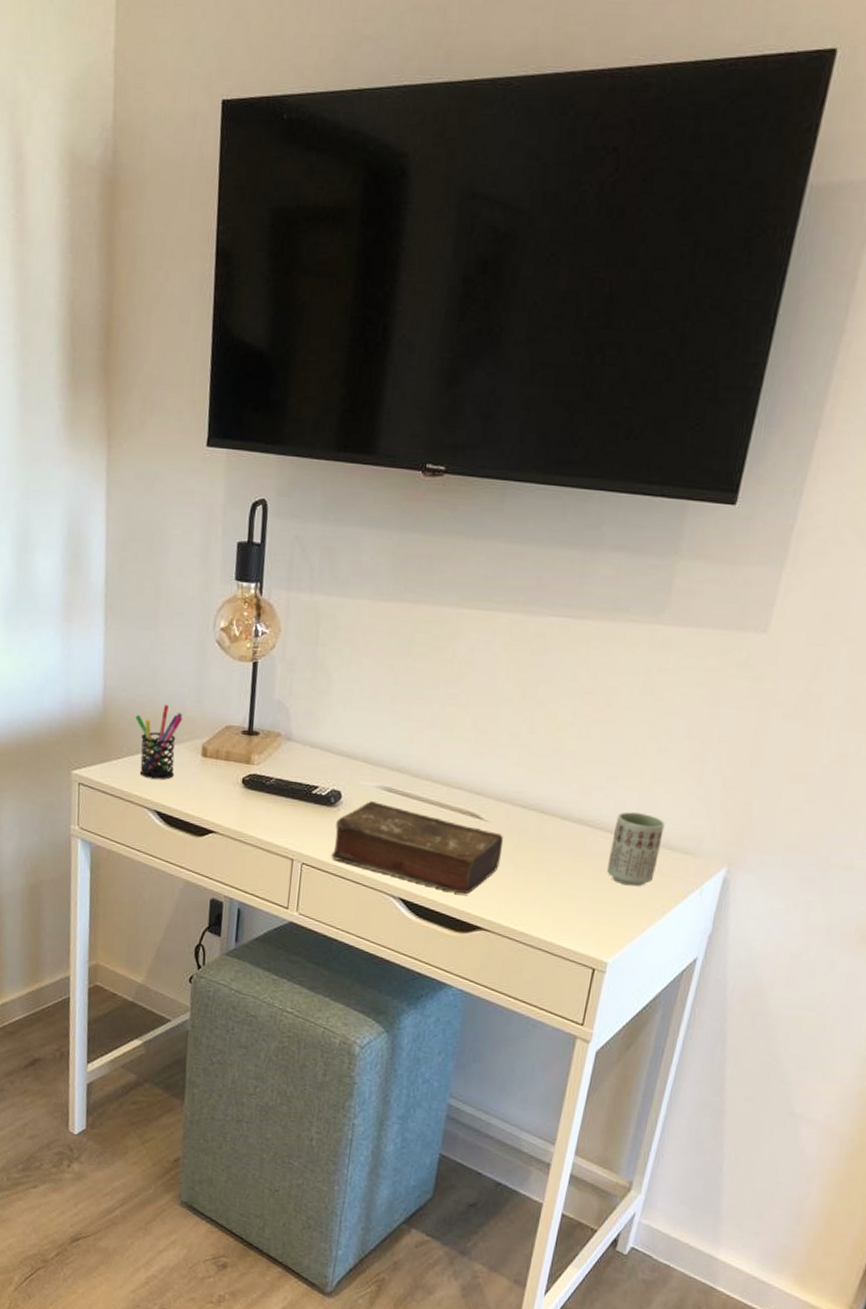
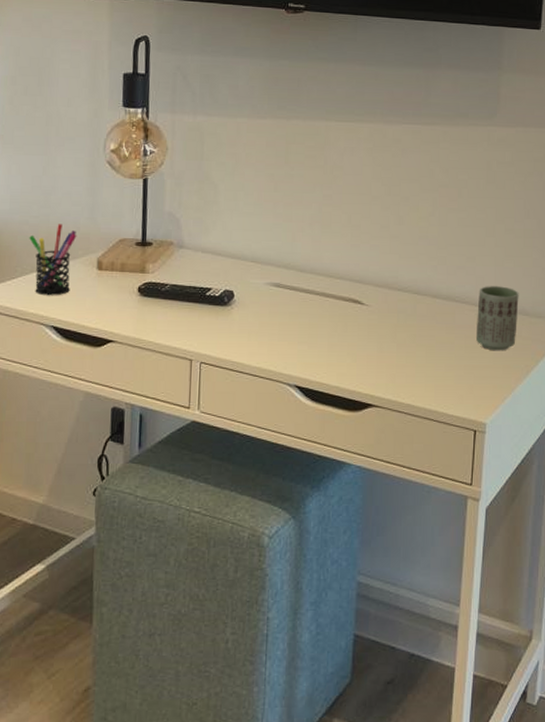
book: present [331,801,504,895] -> none [228,297,385,375]

